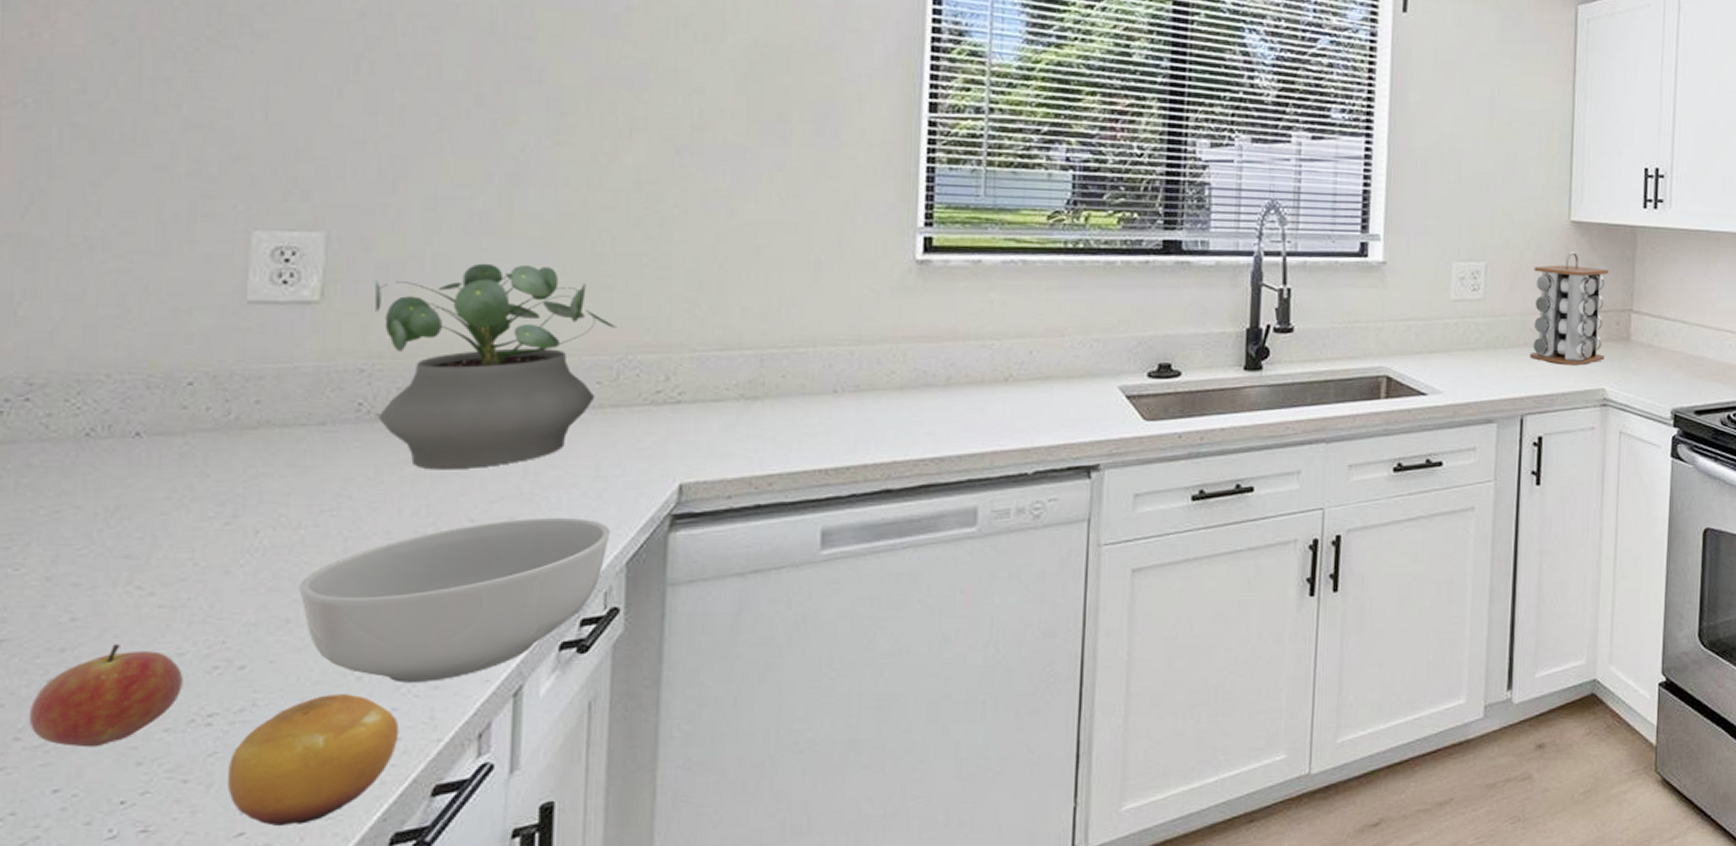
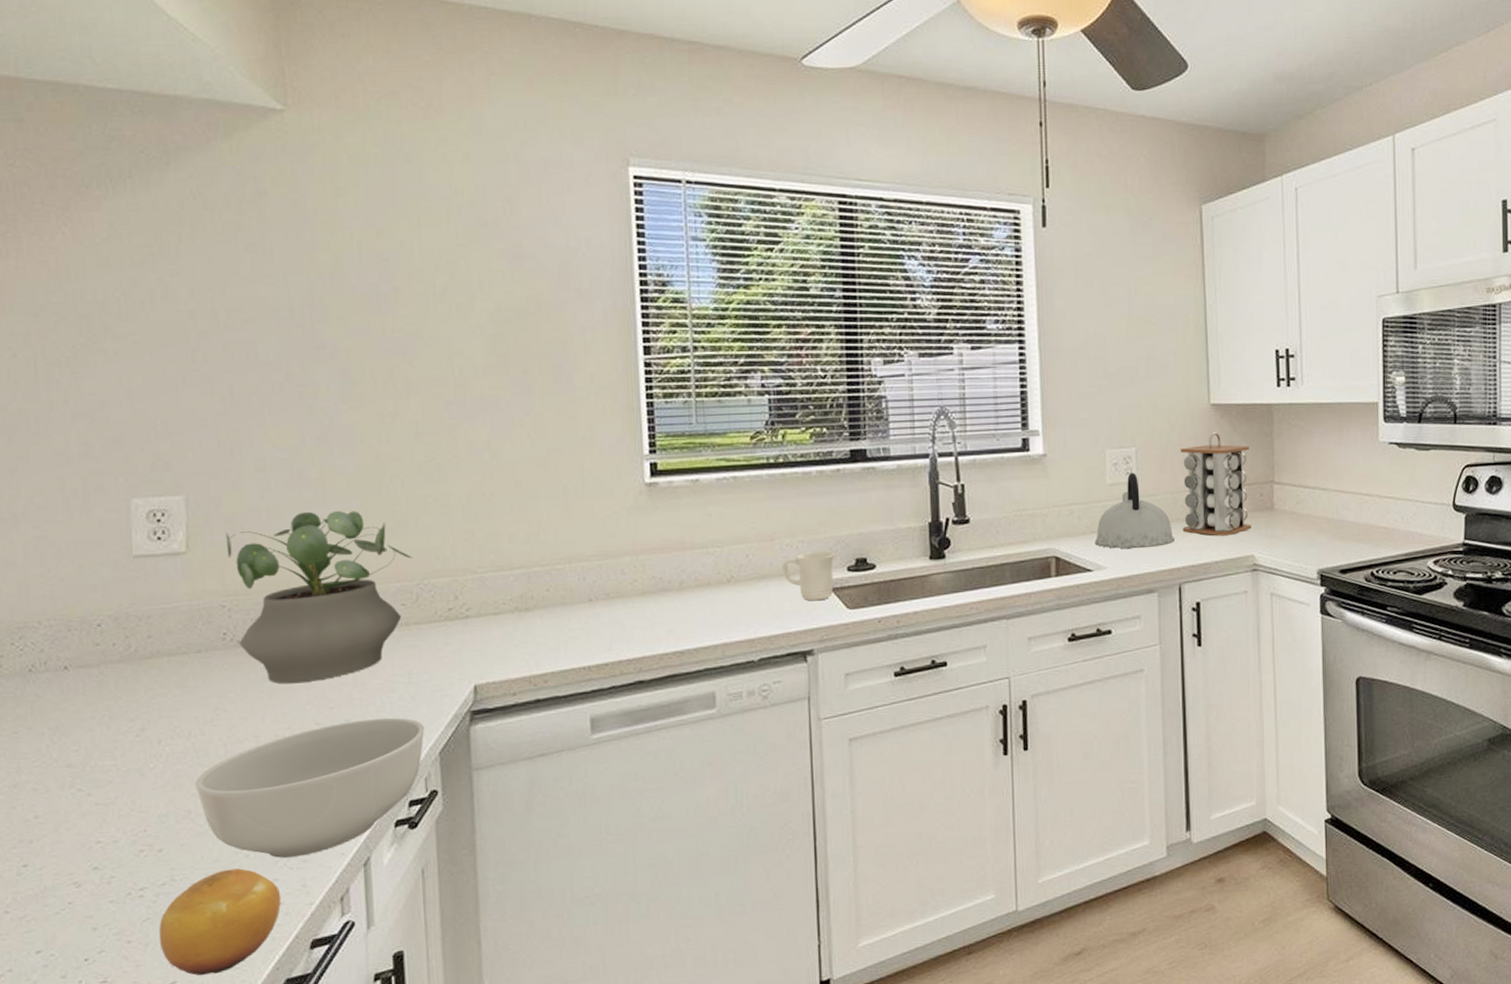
fruit: present [28,644,183,748] -> none [12,835,119,918]
mug: none [1071,353,1135,409] -> present [782,551,835,601]
kettle: none [1432,289,1521,374] -> present [1094,473,1175,549]

